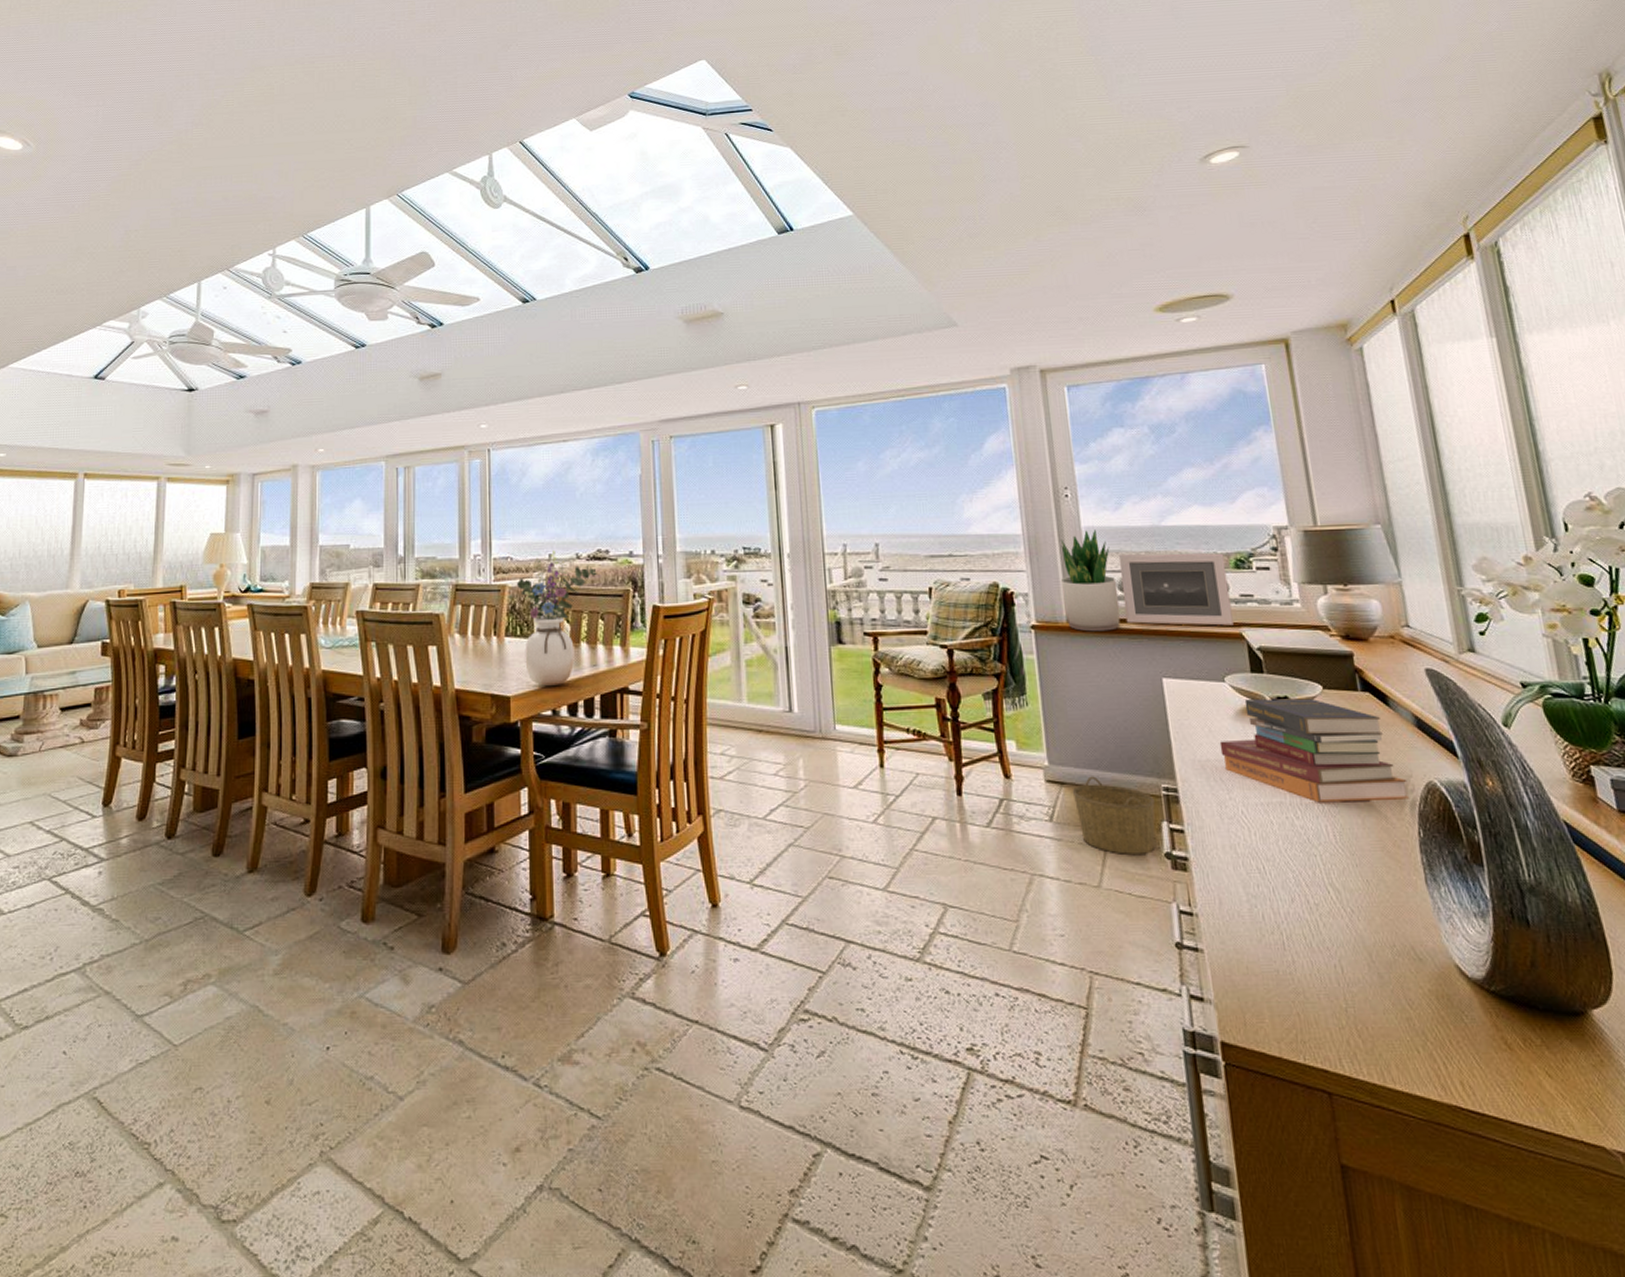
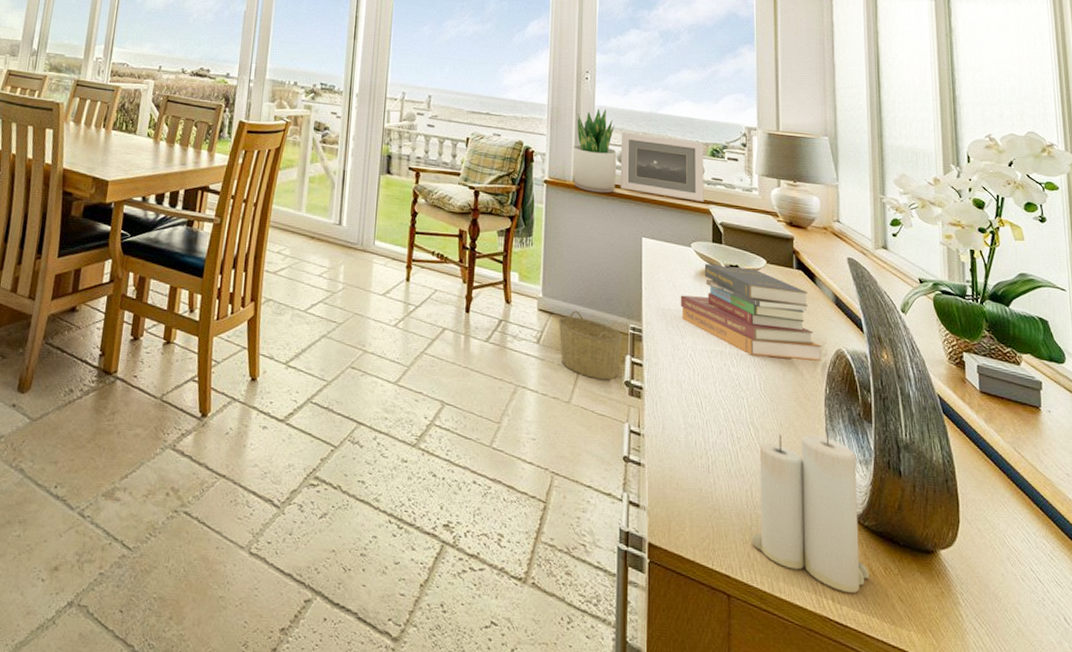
bouquet: present [517,551,597,686] -> none [125,63,197,177]
candle: none [1344,878,1506,1074] -> present [752,427,870,593]

